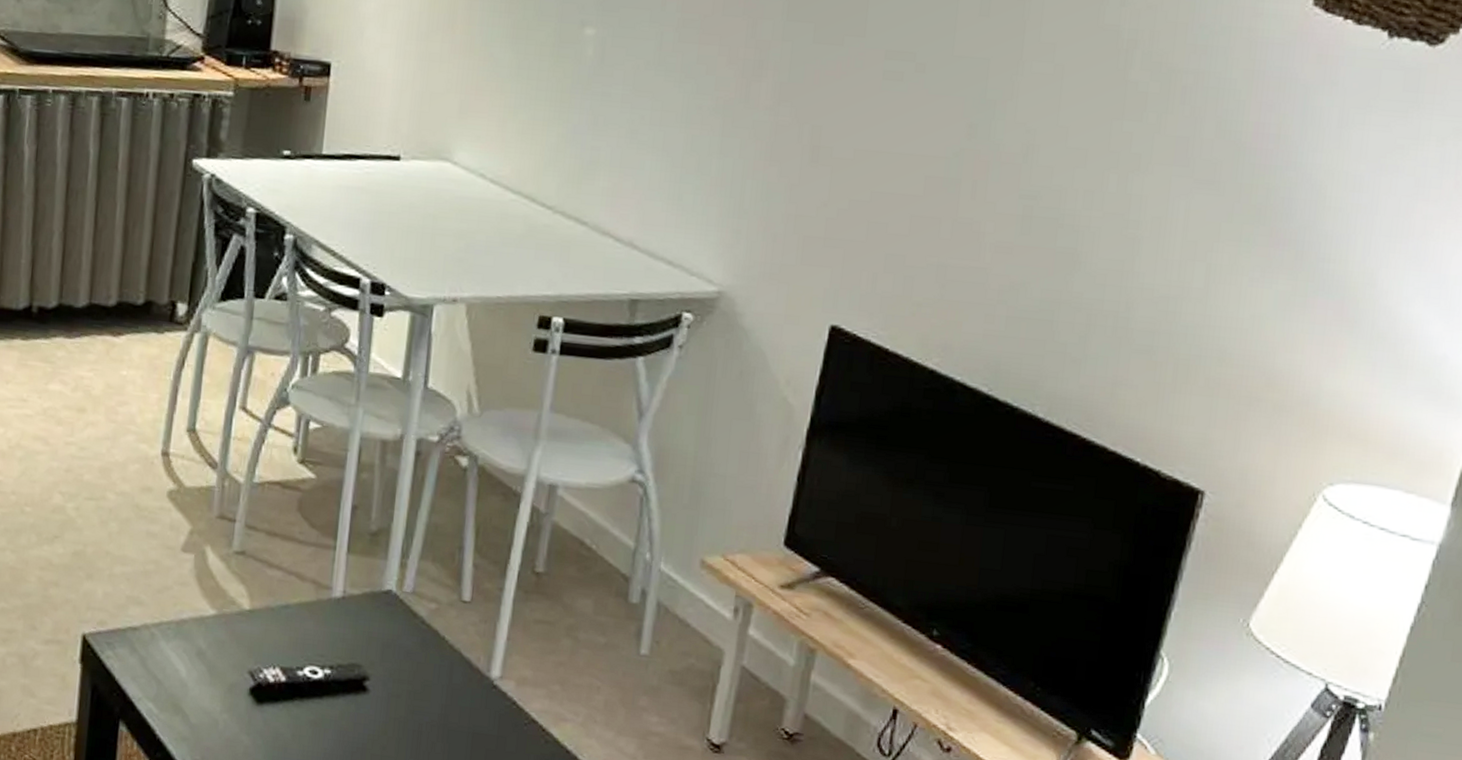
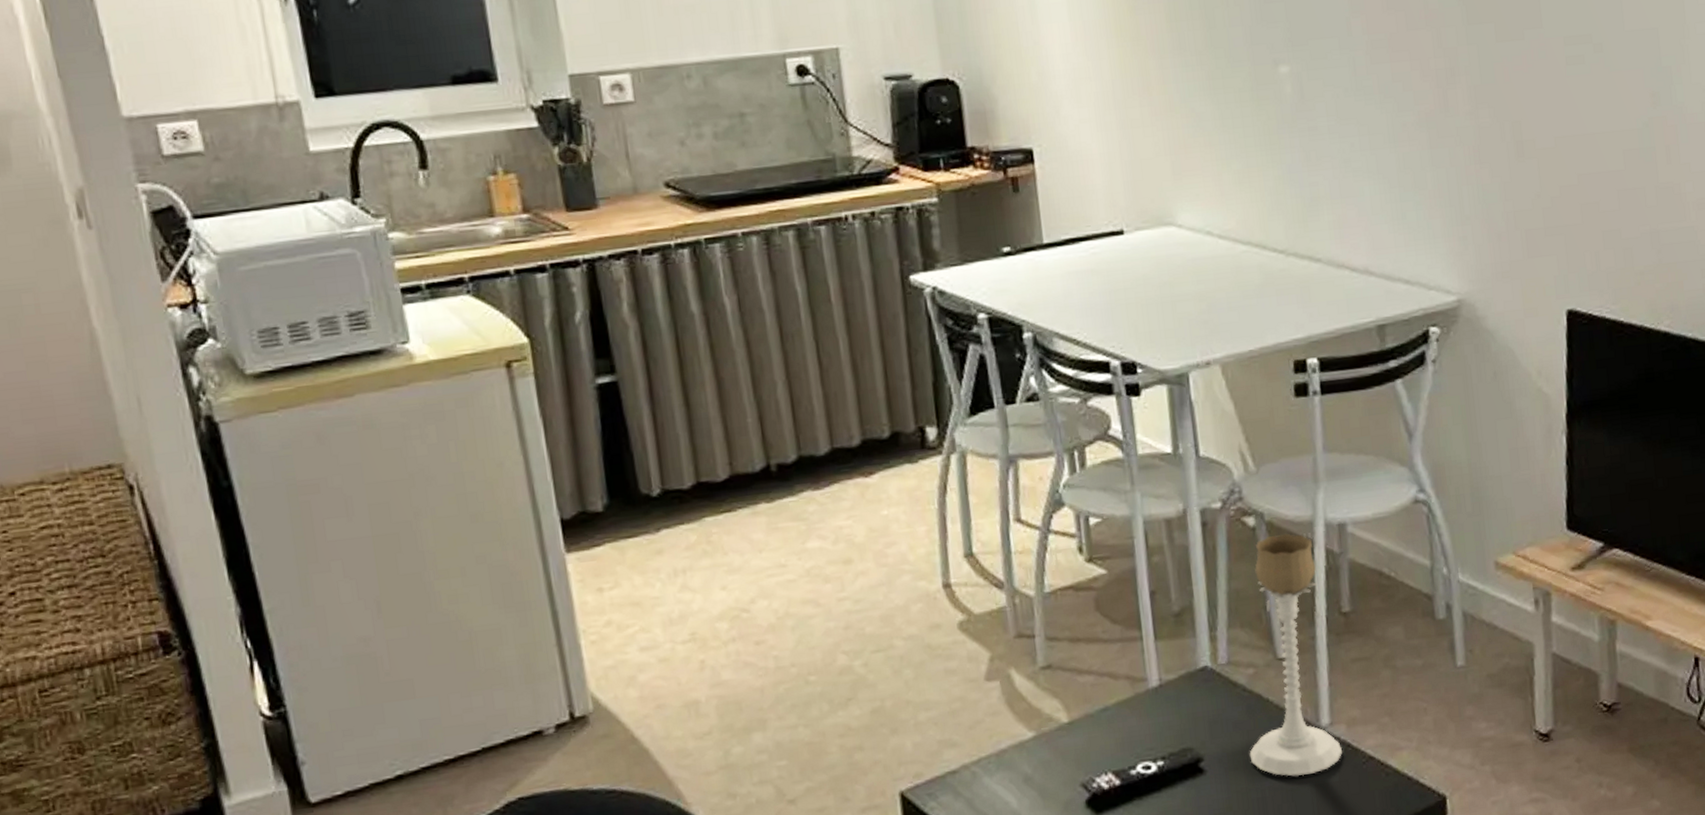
candle holder: none [414,479,520,722] -> present [1249,533,1342,777]

